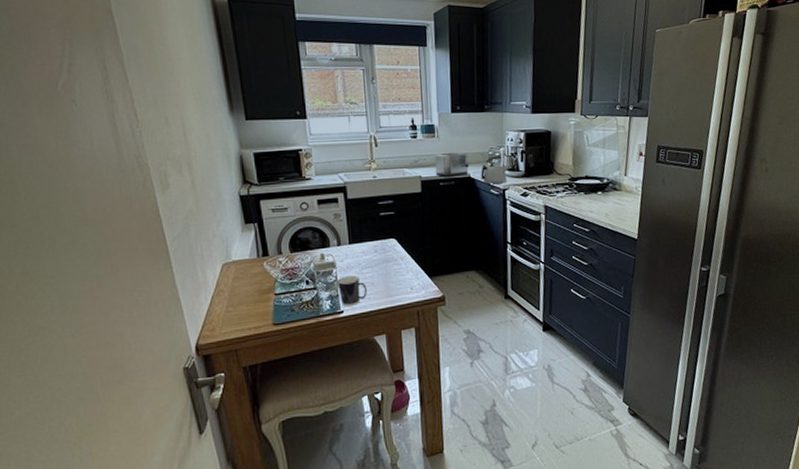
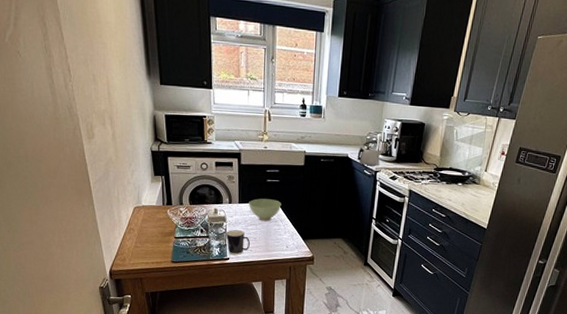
bowl: none [361,235,400,262] -> present [249,198,282,222]
toaster: present [434,151,469,178] -> none [318,132,348,156]

